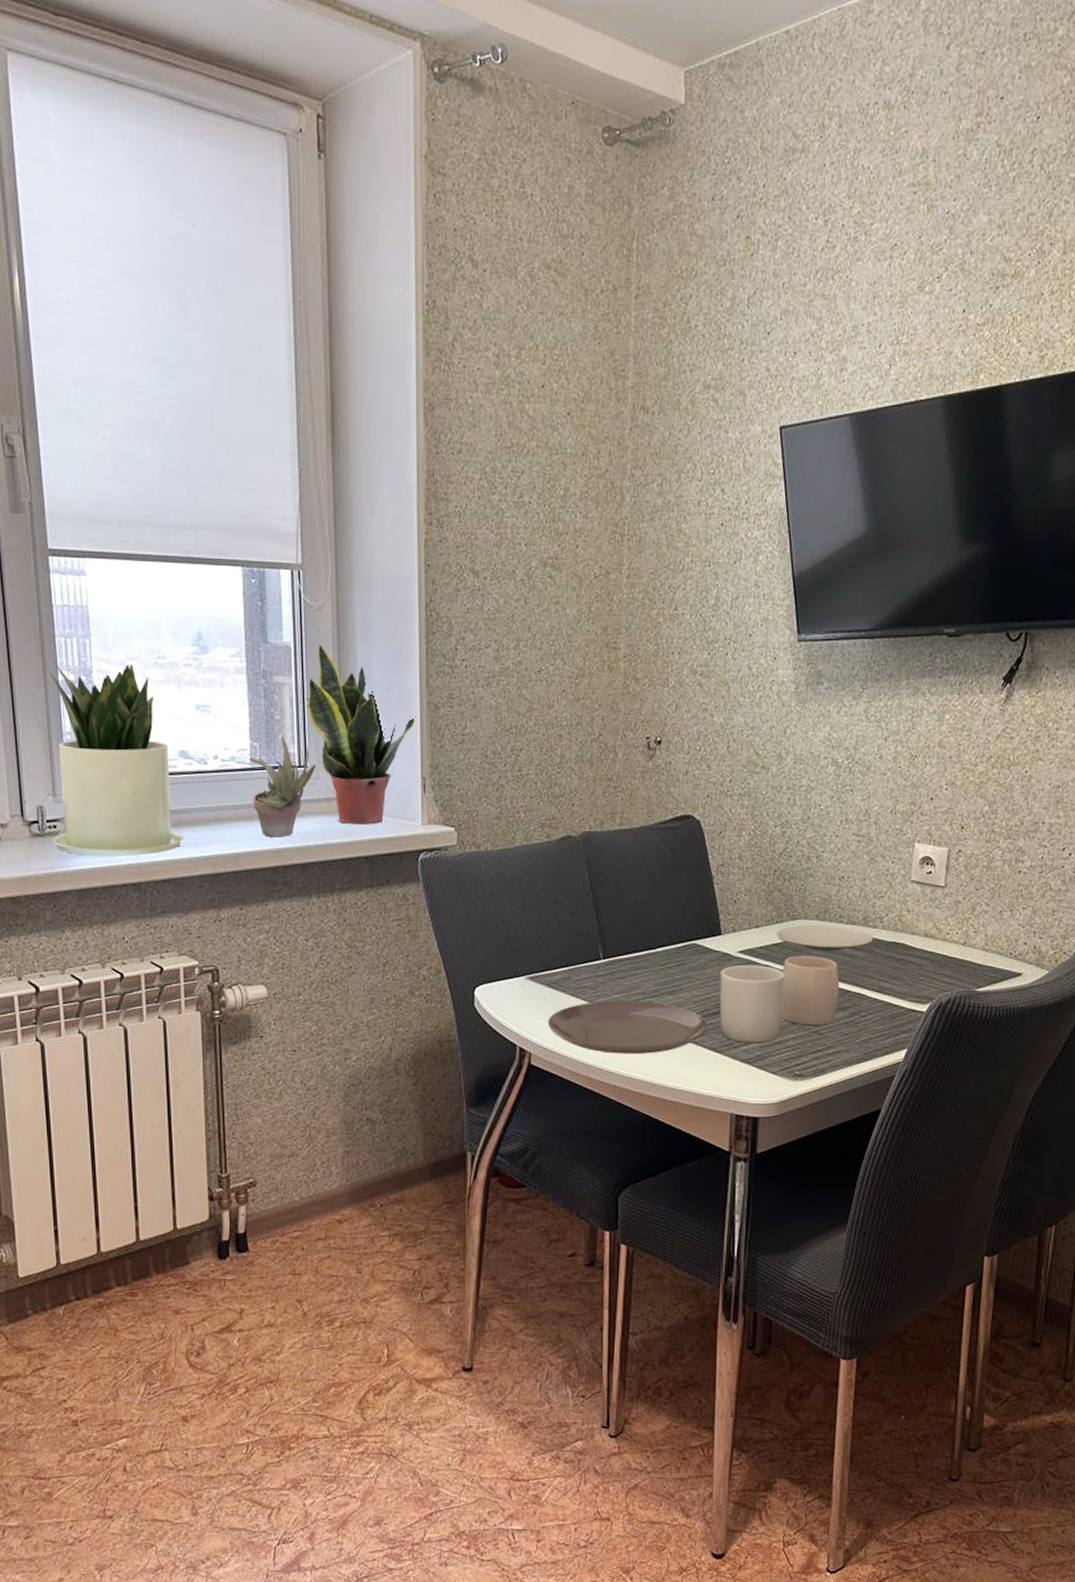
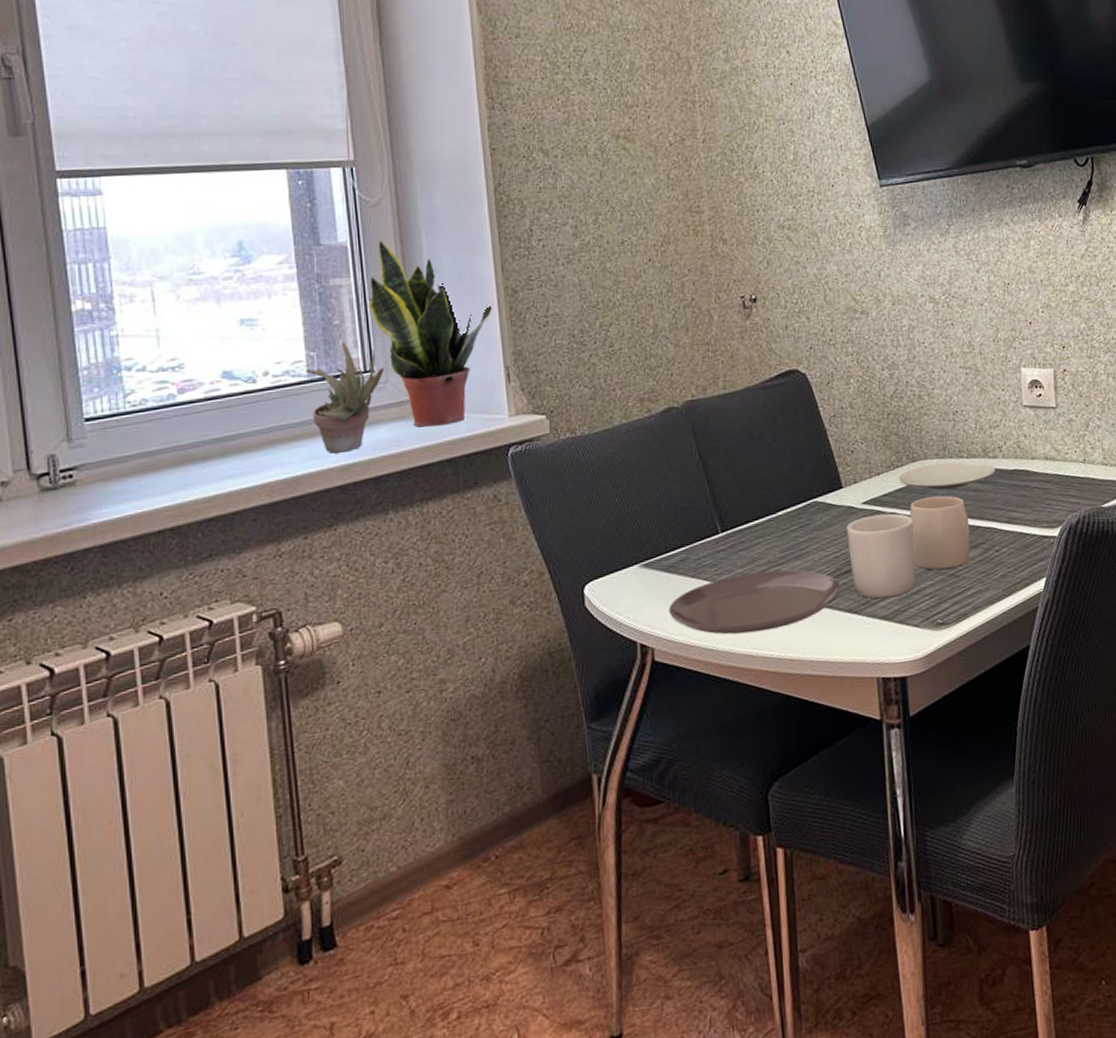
planter: present [48,663,184,858] -> none [58,284,232,505]

